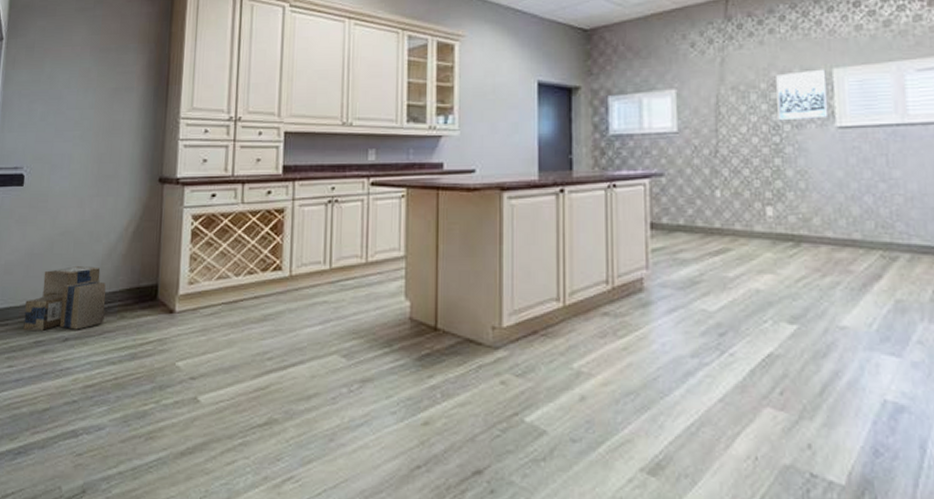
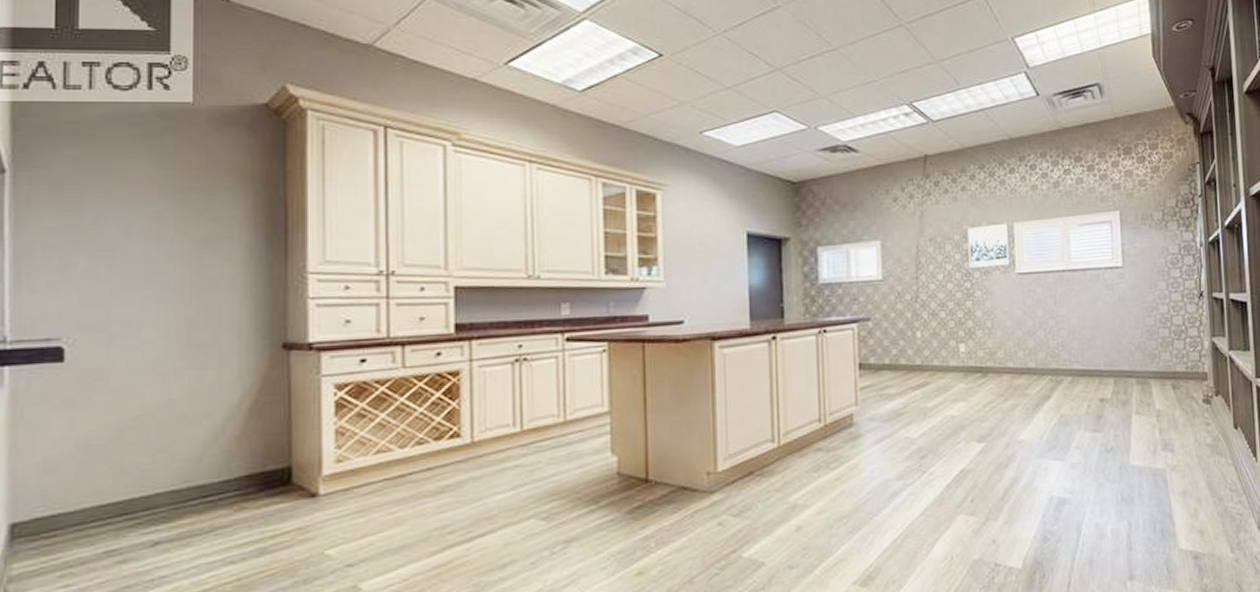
cardboard box: present [23,266,106,331] -> none [84,453,214,539]

